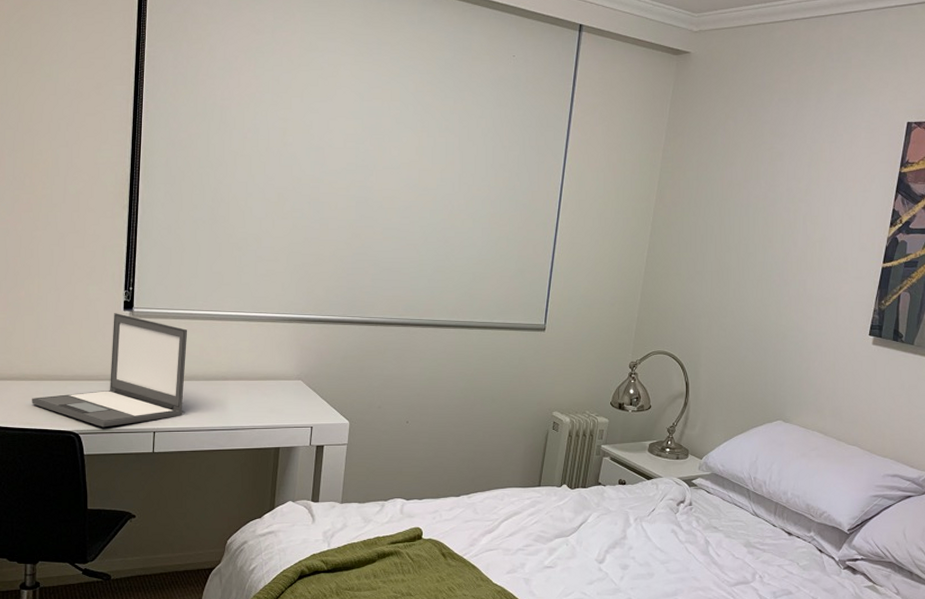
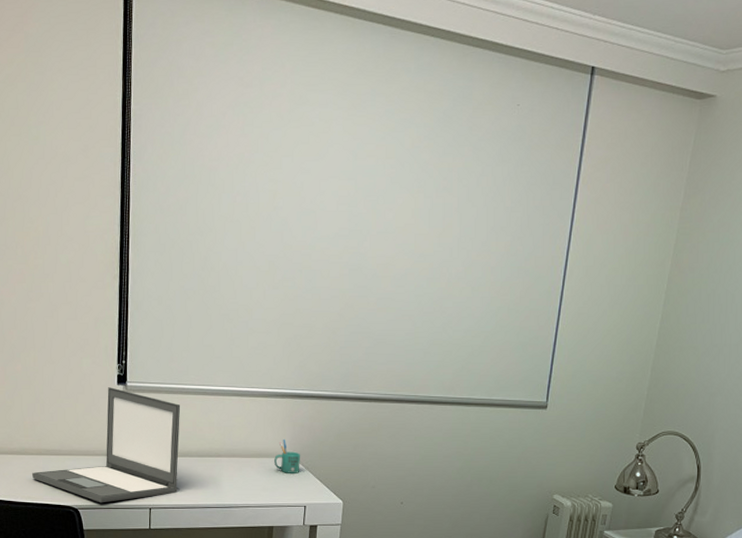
mug: none [281,361,308,395] -> present [274,438,301,473]

